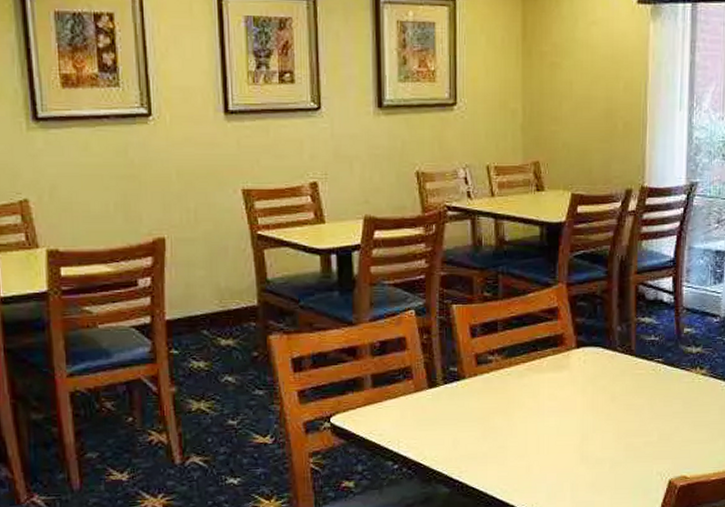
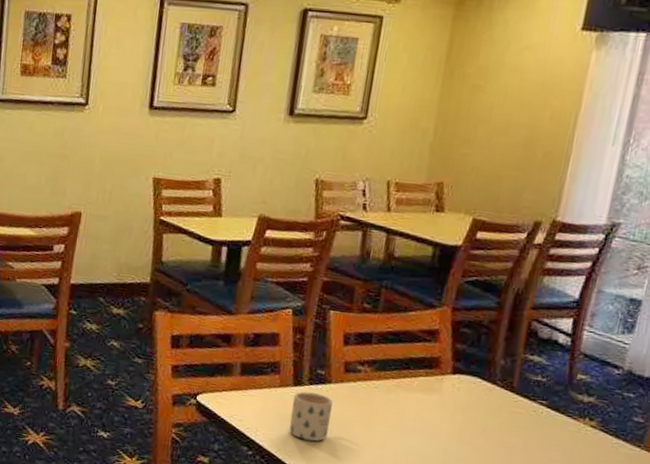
mug: none [430,392,470,442] -> present [289,391,333,442]

